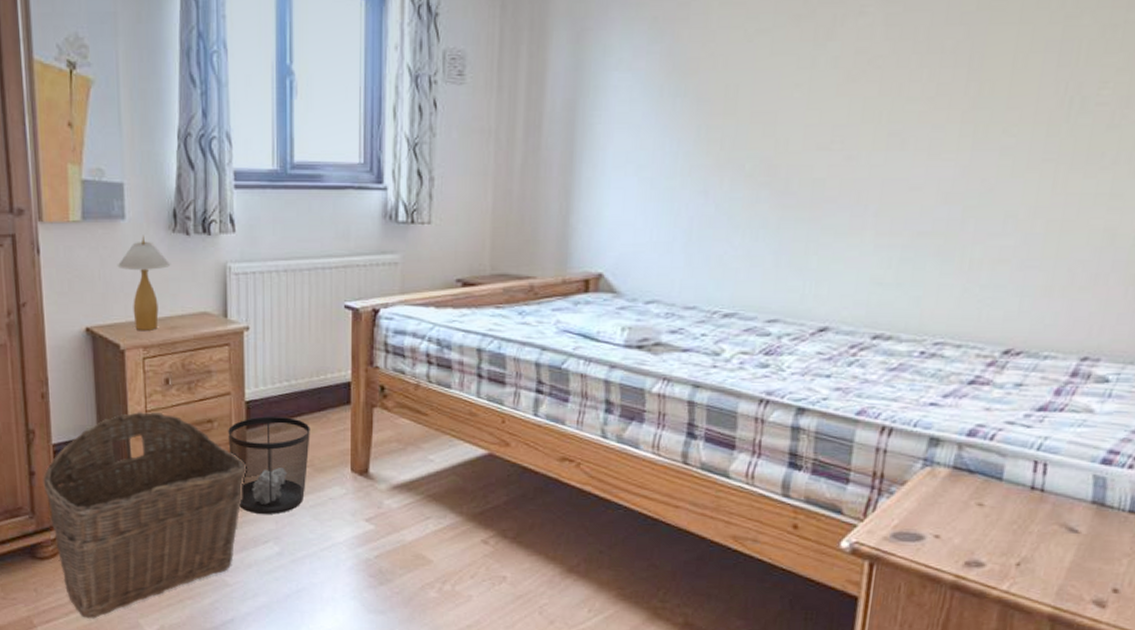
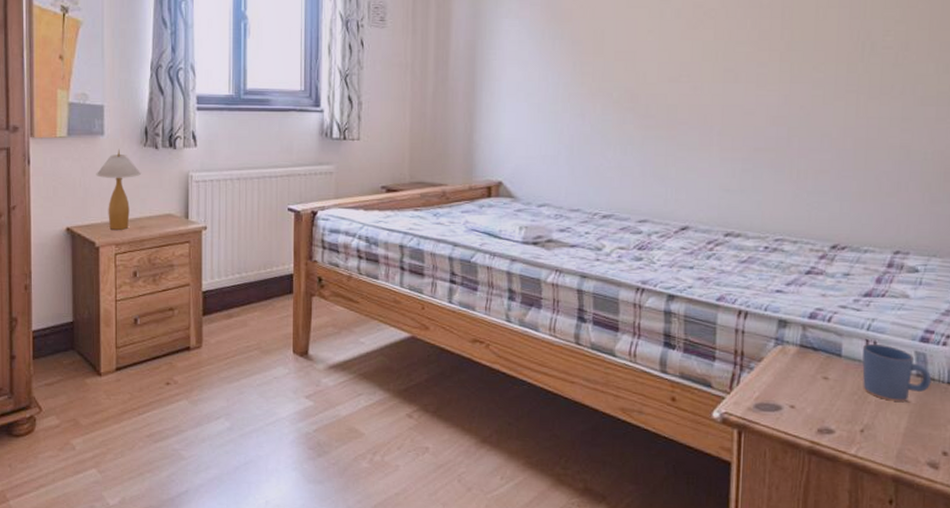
wicker basket: present [43,411,247,619] -> none [22,300,203,492]
waste bin: present [228,416,310,514] -> none [187,305,258,393]
mug: none [1024,465,1110,532] -> present [862,343,932,402]

